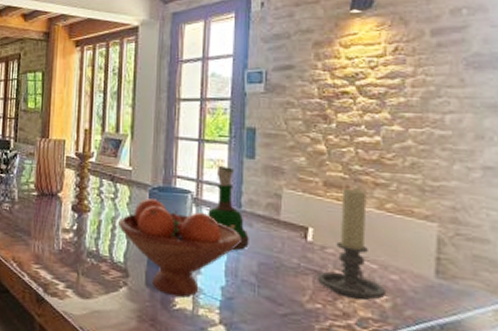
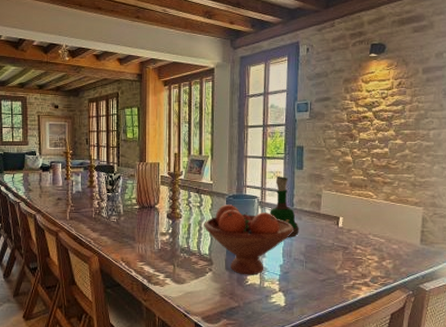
candle holder: present [316,188,387,301] -> none [345,187,390,265]

